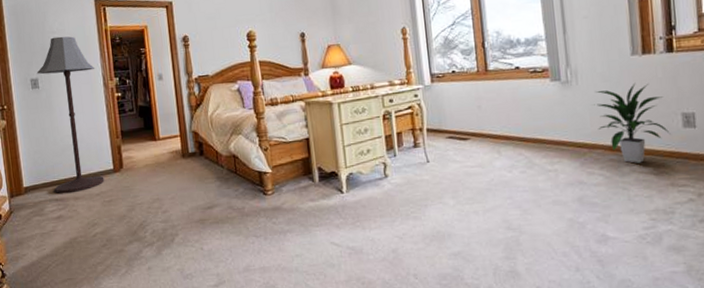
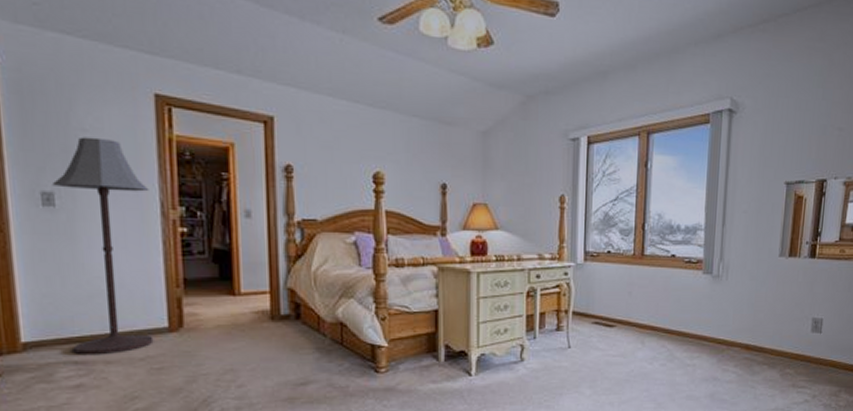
indoor plant: present [594,82,671,163] -> none [738,284,800,363]

